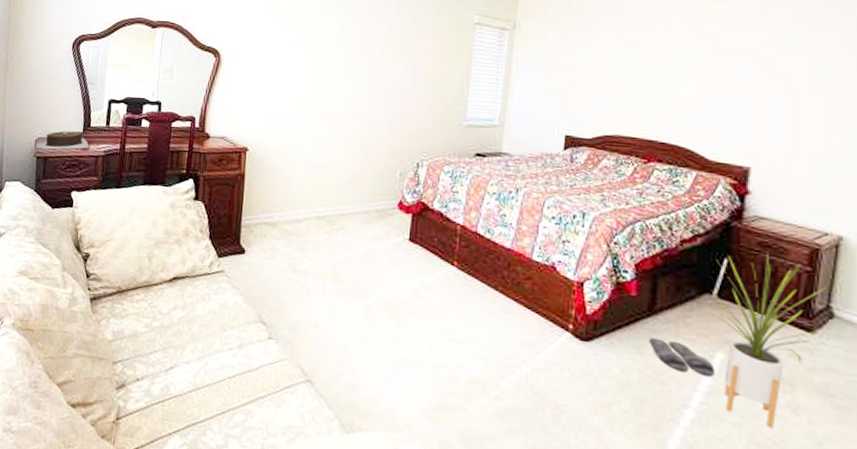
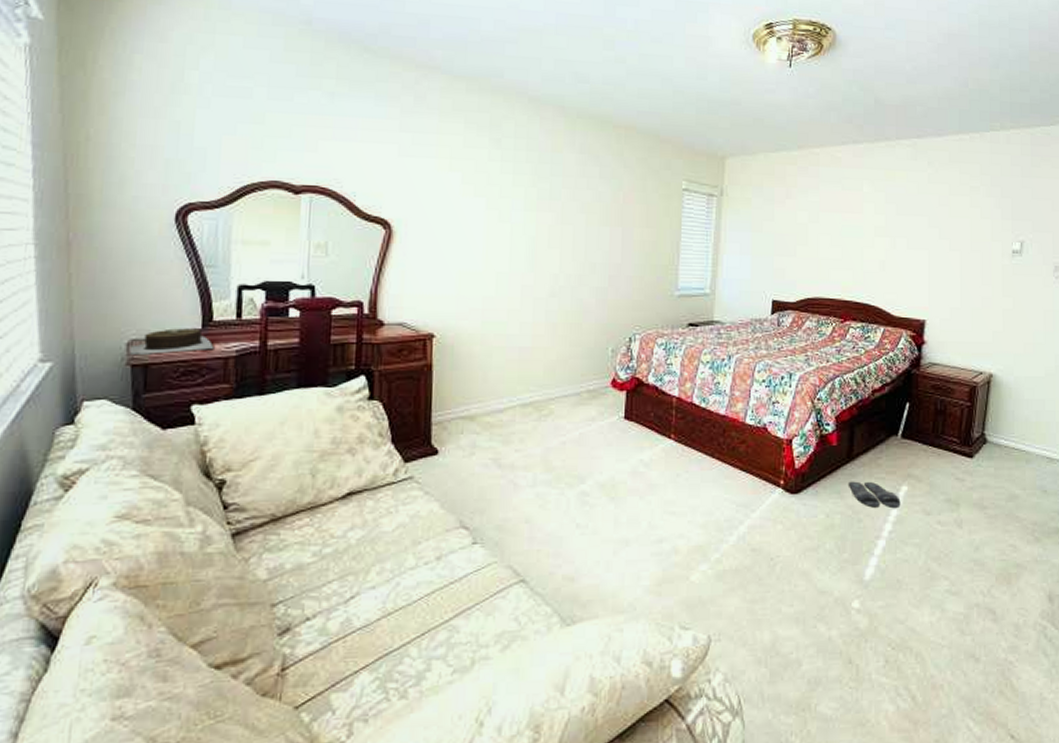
house plant: present [709,253,827,429] -> none [895,394,981,544]

